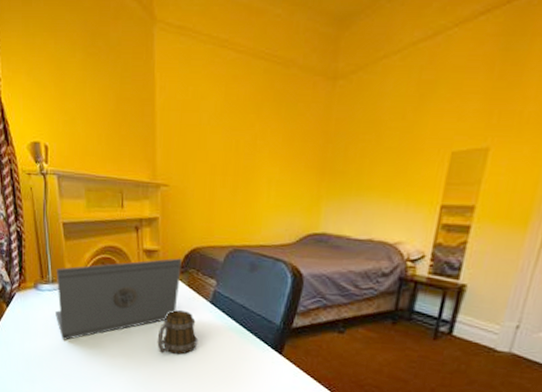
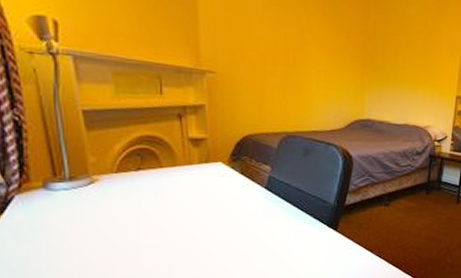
laptop: present [55,258,182,340] -> none [74,146,233,245]
mug: present [157,309,199,355] -> none [209,198,255,245]

